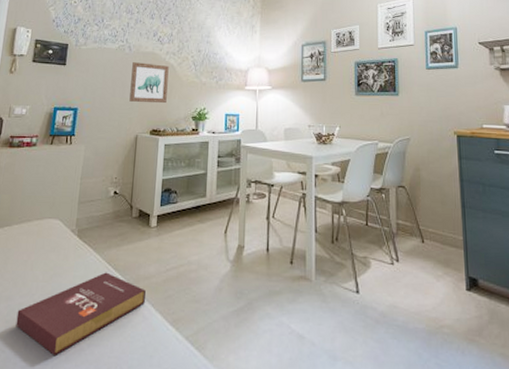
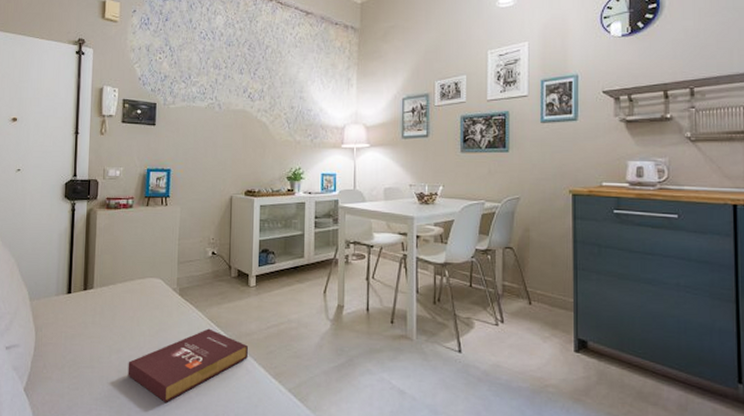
wall art: present [129,62,169,104] -> none [222,121,261,164]

